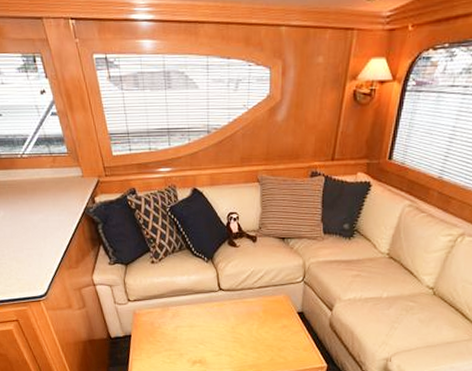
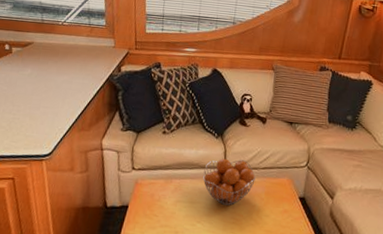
fruit basket: none [199,281,251,326] -> present [203,158,256,206]

